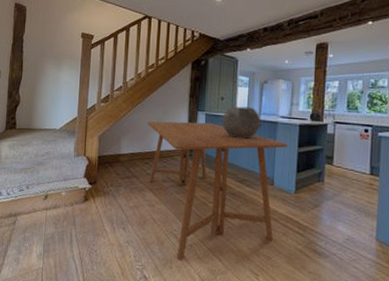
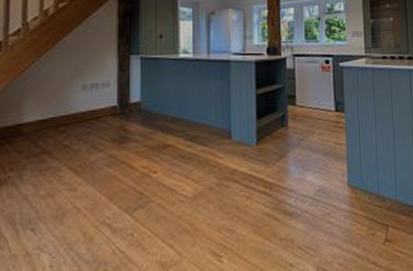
dining table: present [147,121,287,261] -> none [60,68,244,260]
ceramic pot: present [221,106,262,139] -> none [161,44,212,85]

